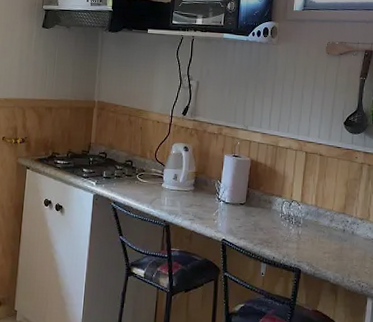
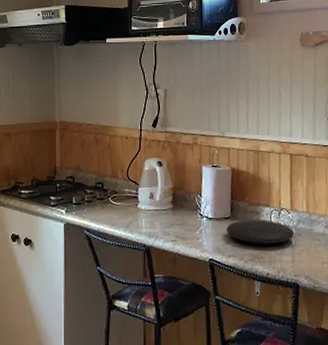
plate: none [240,207,302,232] -> present [226,219,295,244]

